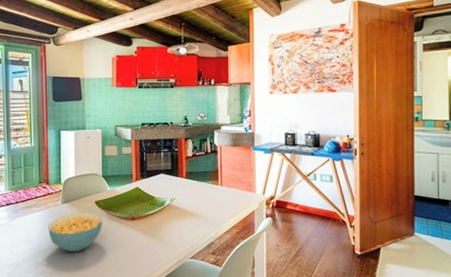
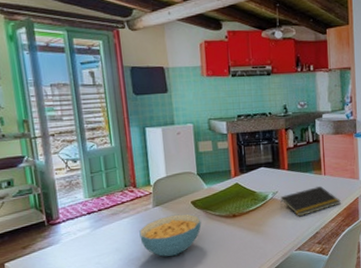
notepad: none [177,196,236,225] -> present [280,186,341,217]

